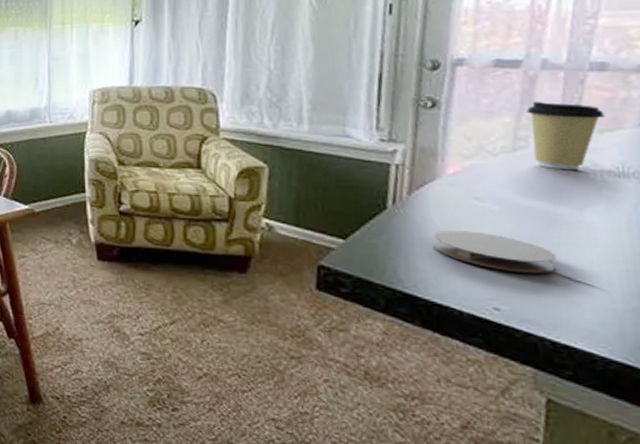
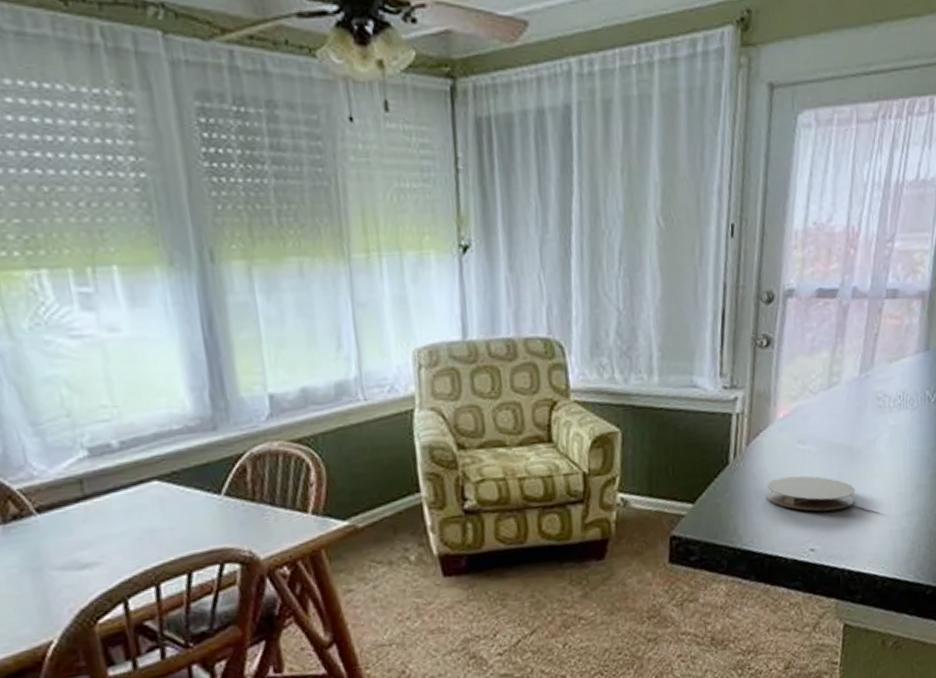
coffee cup: present [526,101,605,171] -> none [839,333,894,404]

